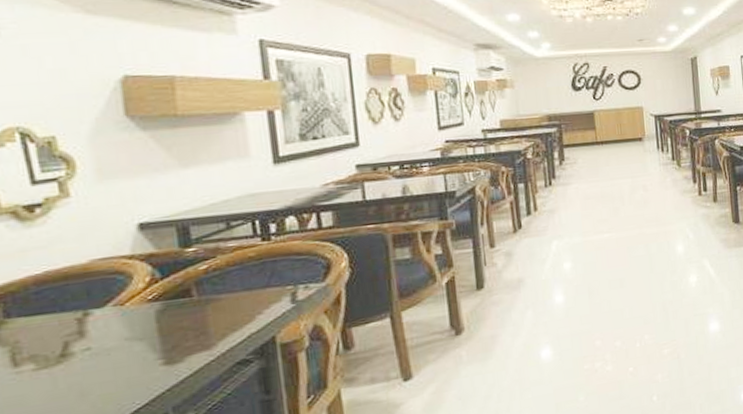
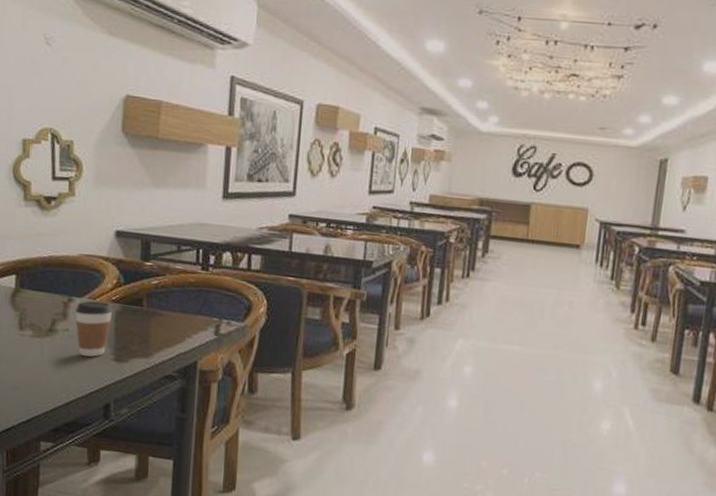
coffee cup: none [96,304,152,372] -> present [75,301,113,357]

